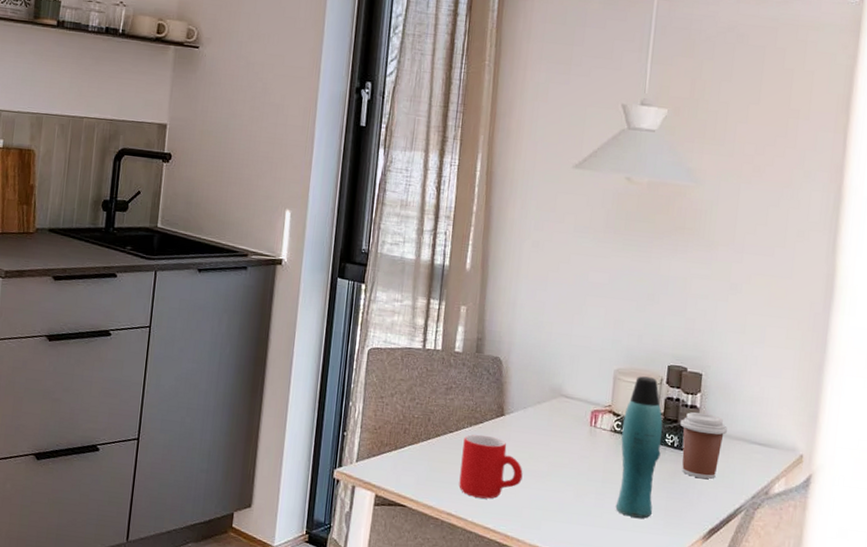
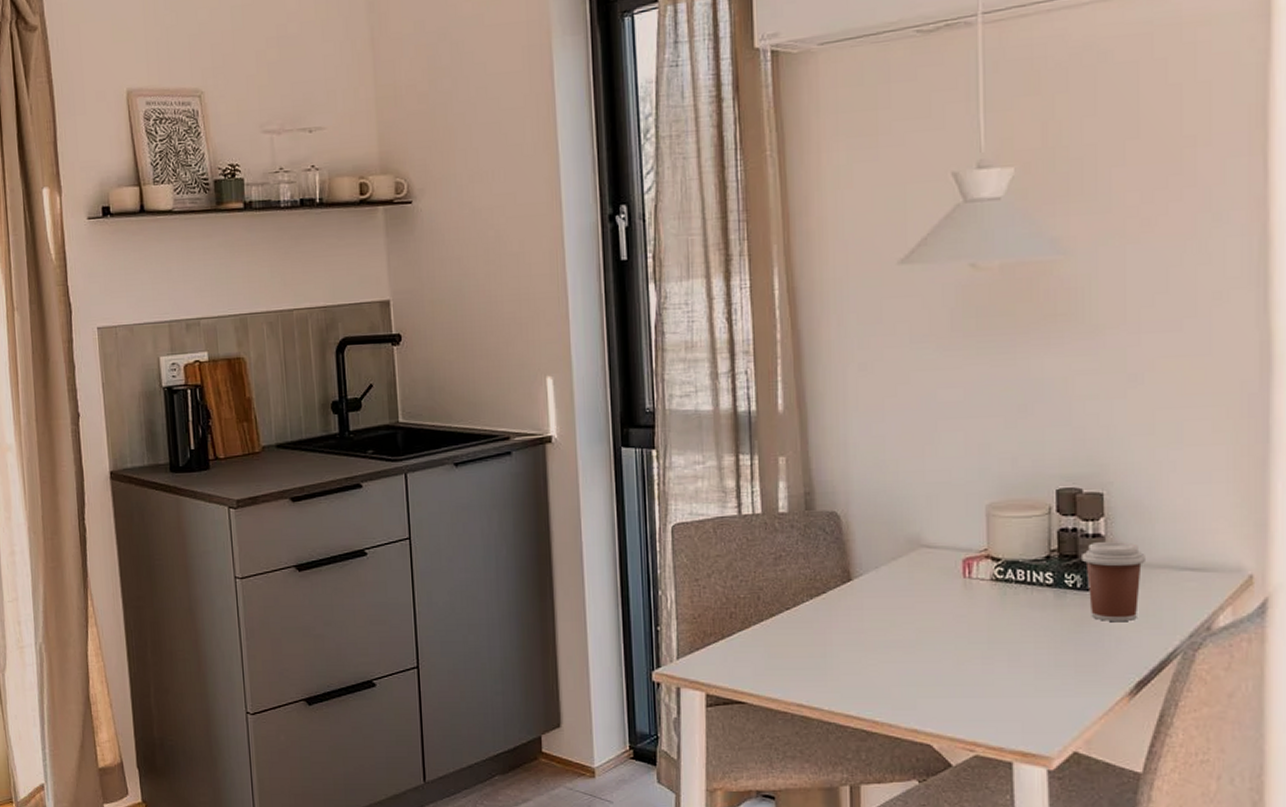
mug: present [459,434,523,499] -> none [805,608,885,682]
bottle: present [615,376,663,519] -> none [1006,507,1060,680]

